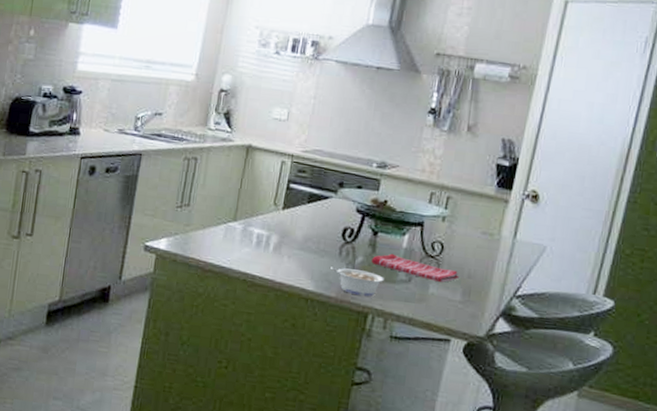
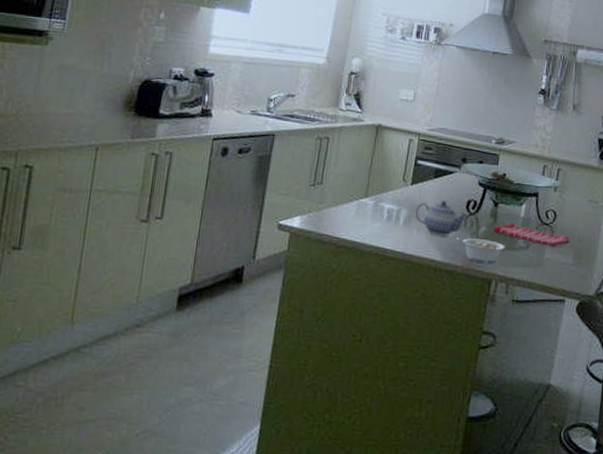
teapot: none [286,227,344,266] -> present [415,200,469,237]

